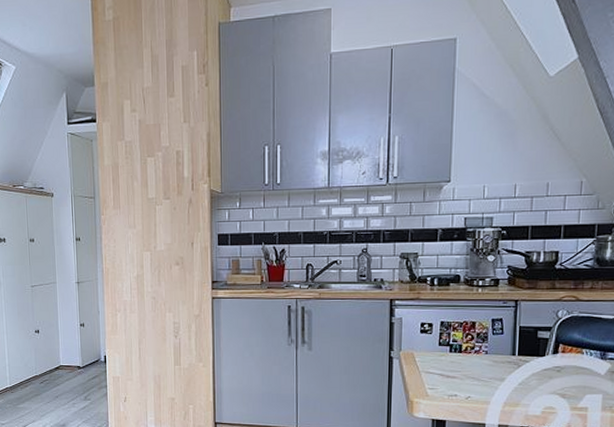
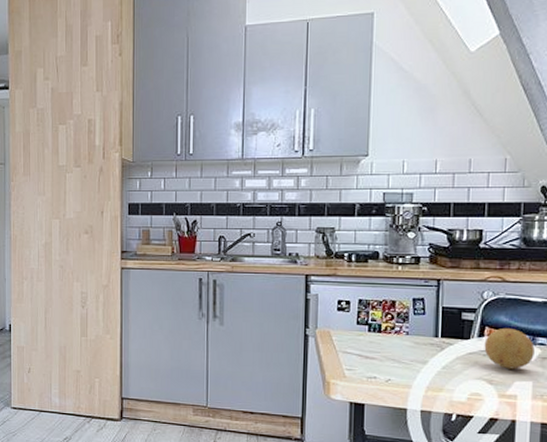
fruit: none [558,344,605,383] -> present [484,327,535,369]

